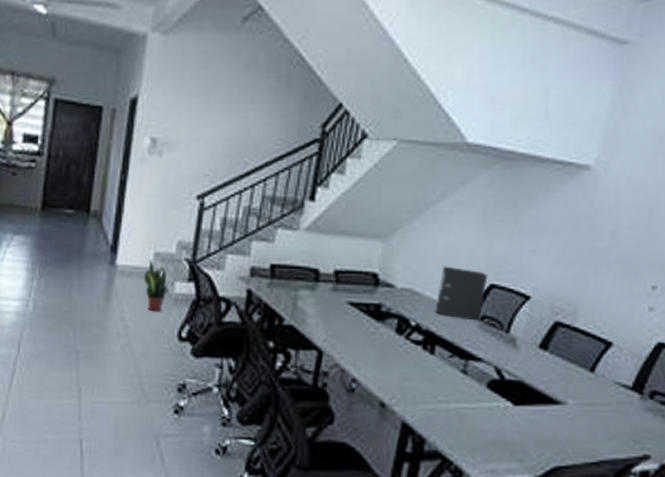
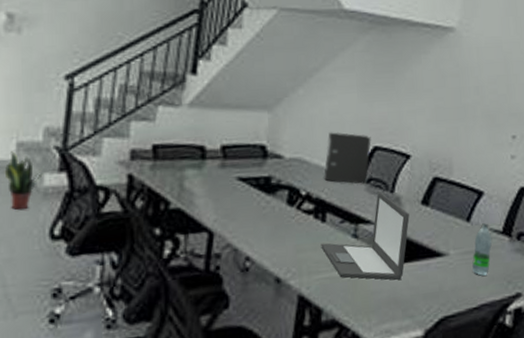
laptop: none [428,330,525,421] -> present [321,191,410,280]
bottle: none [592,376,619,431] -> present [472,223,493,276]

